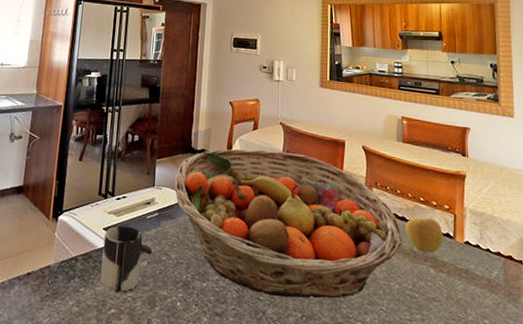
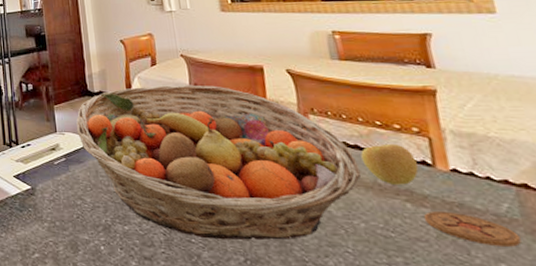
cup: present [100,225,154,293] -> none [16,172,68,238]
coaster: none [440,276,501,306] -> present [423,211,522,247]

